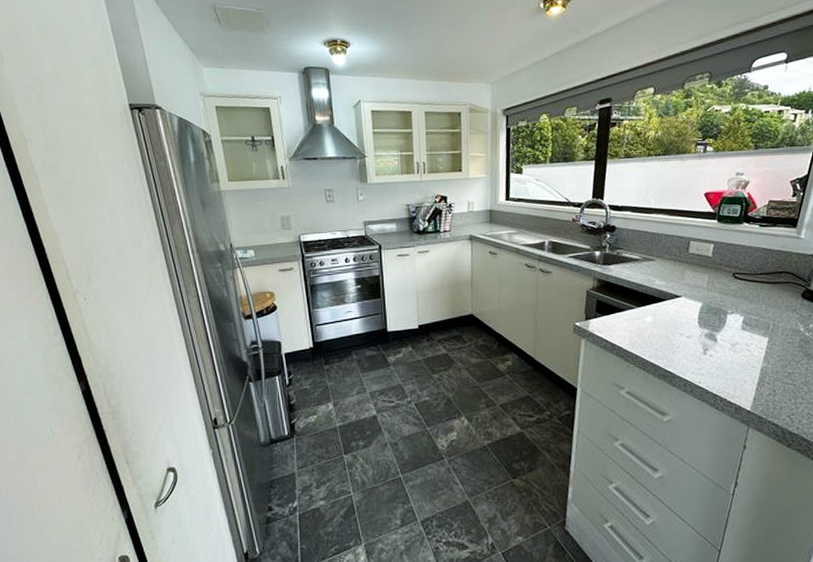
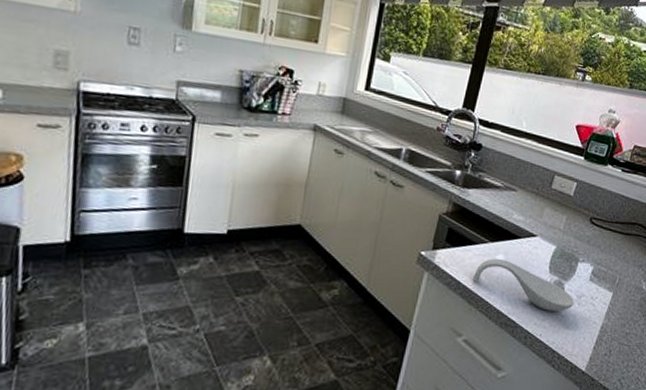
spoon rest: none [626,321,729,361] -> present [472,259,574,312]

